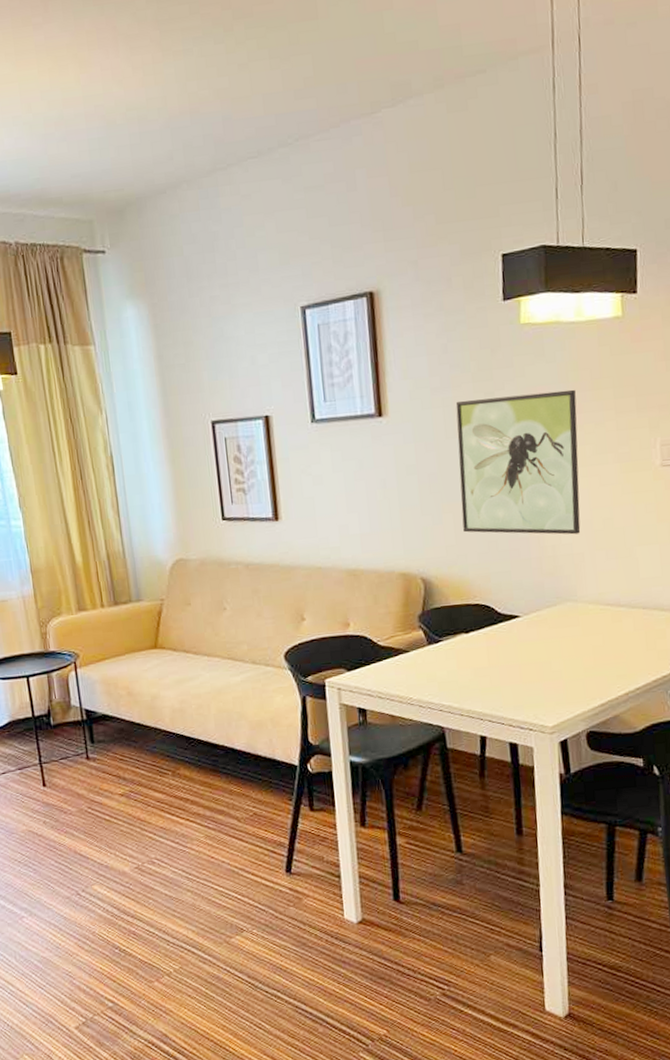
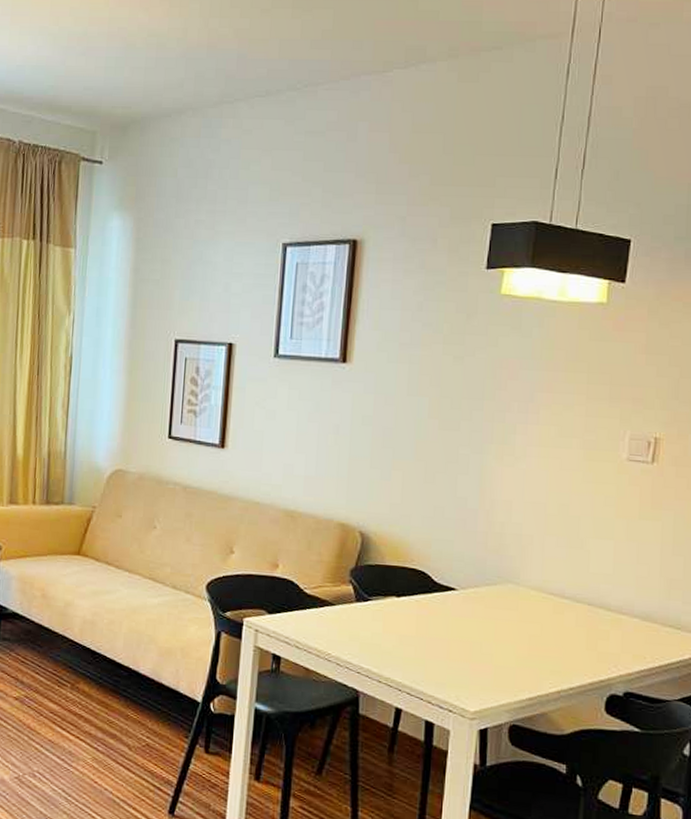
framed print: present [455,389,581,535] -> none [411,360,548,515]

